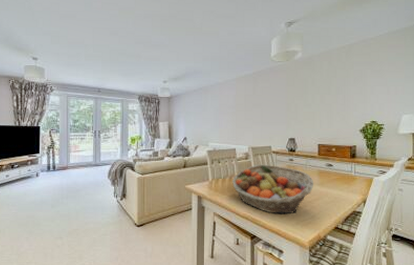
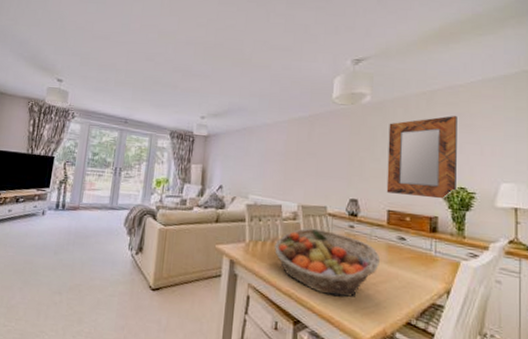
home mirror: none [317,64,370,132] -> present [386,116,457,200]

